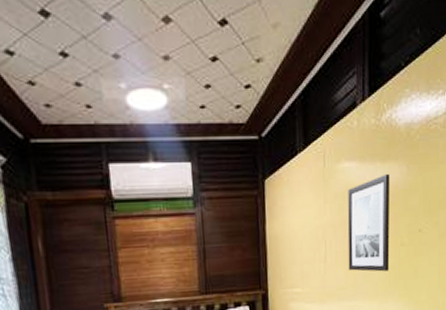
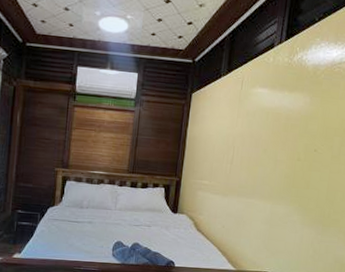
wall art: present [347,174,390,272] -> none [250,102,296,179]

